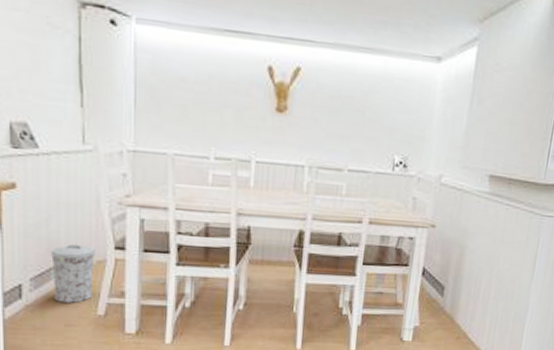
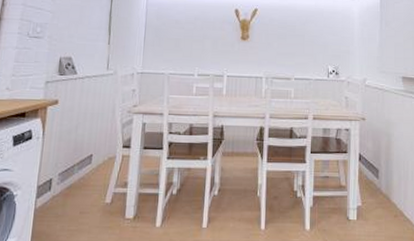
trash can: present [51,244,95,304] -> none [74,145,109,194]

